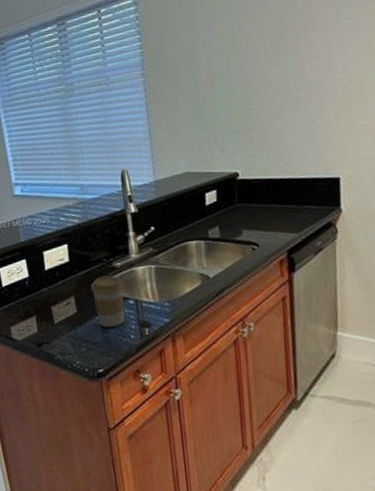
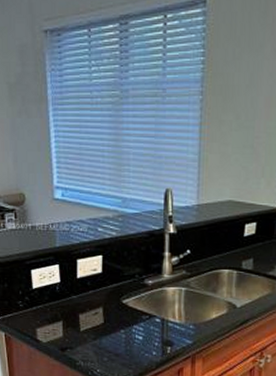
coffee cup: present [90,276,125,327] -> none [120,292,153,341]

